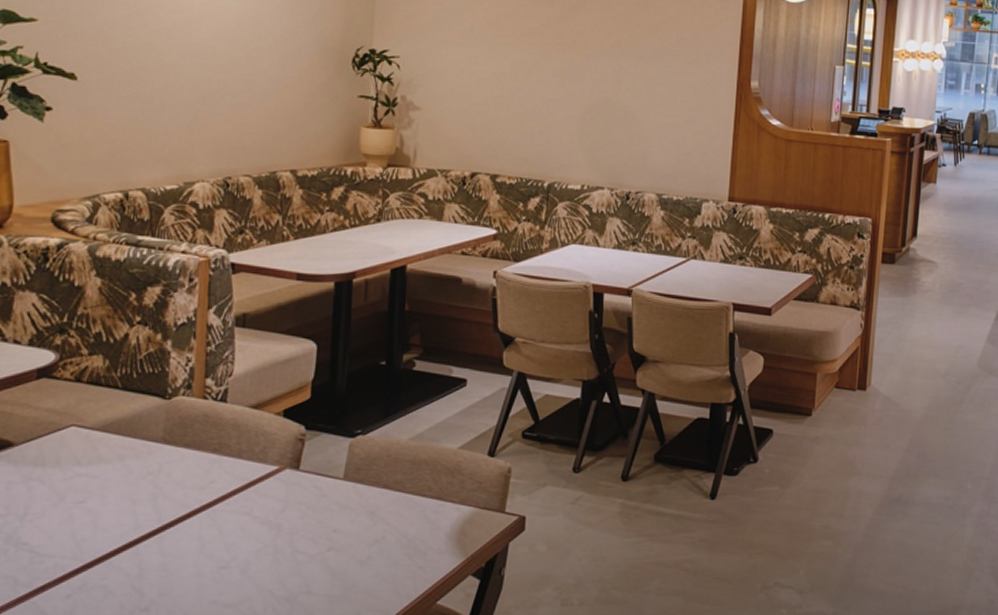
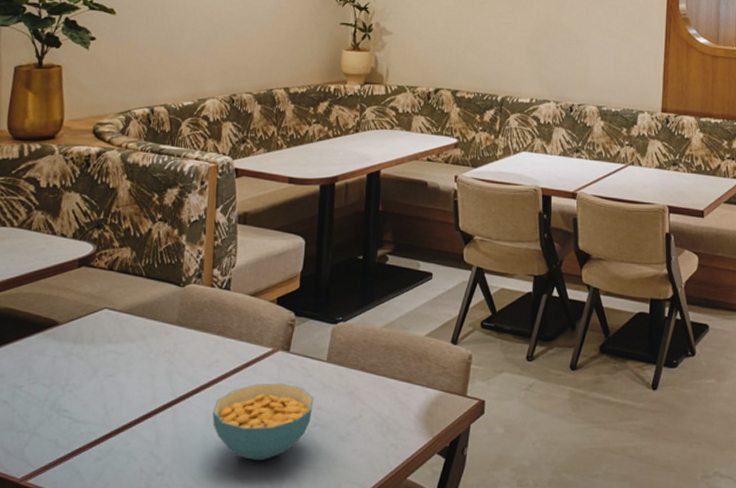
cereal bowl: none [207,504,328,590] -> present [212,383,314,460]

